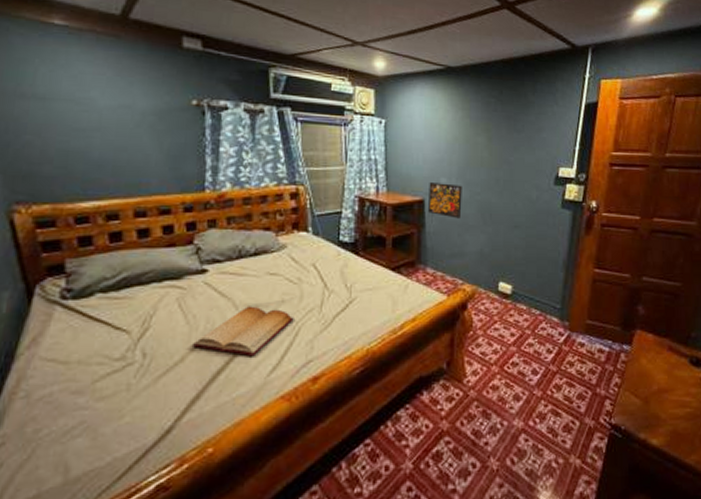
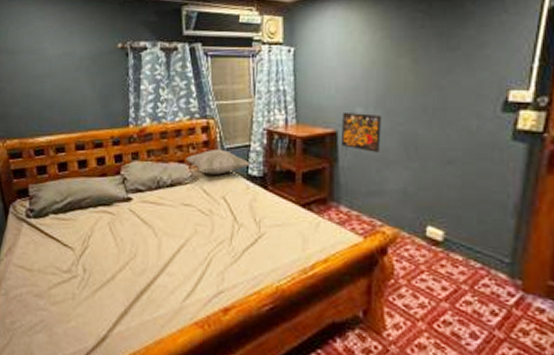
bible: present [191,306,294,356] -> none [120,234,206,281]
decorative pillow: none [272,215,341,242] -> present [186,148,250,175]

